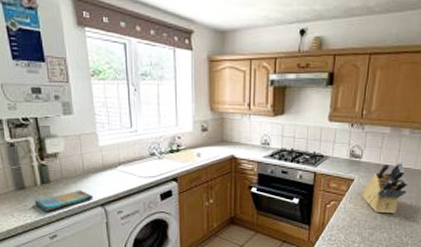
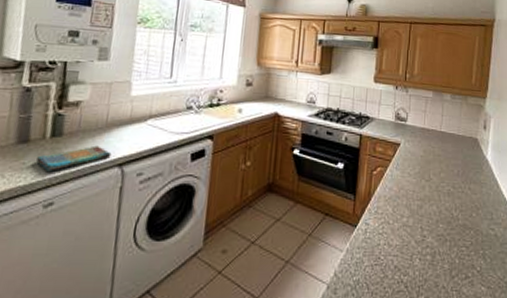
knife block: present [361,162,409,214] -> none [408,127,454,183]

